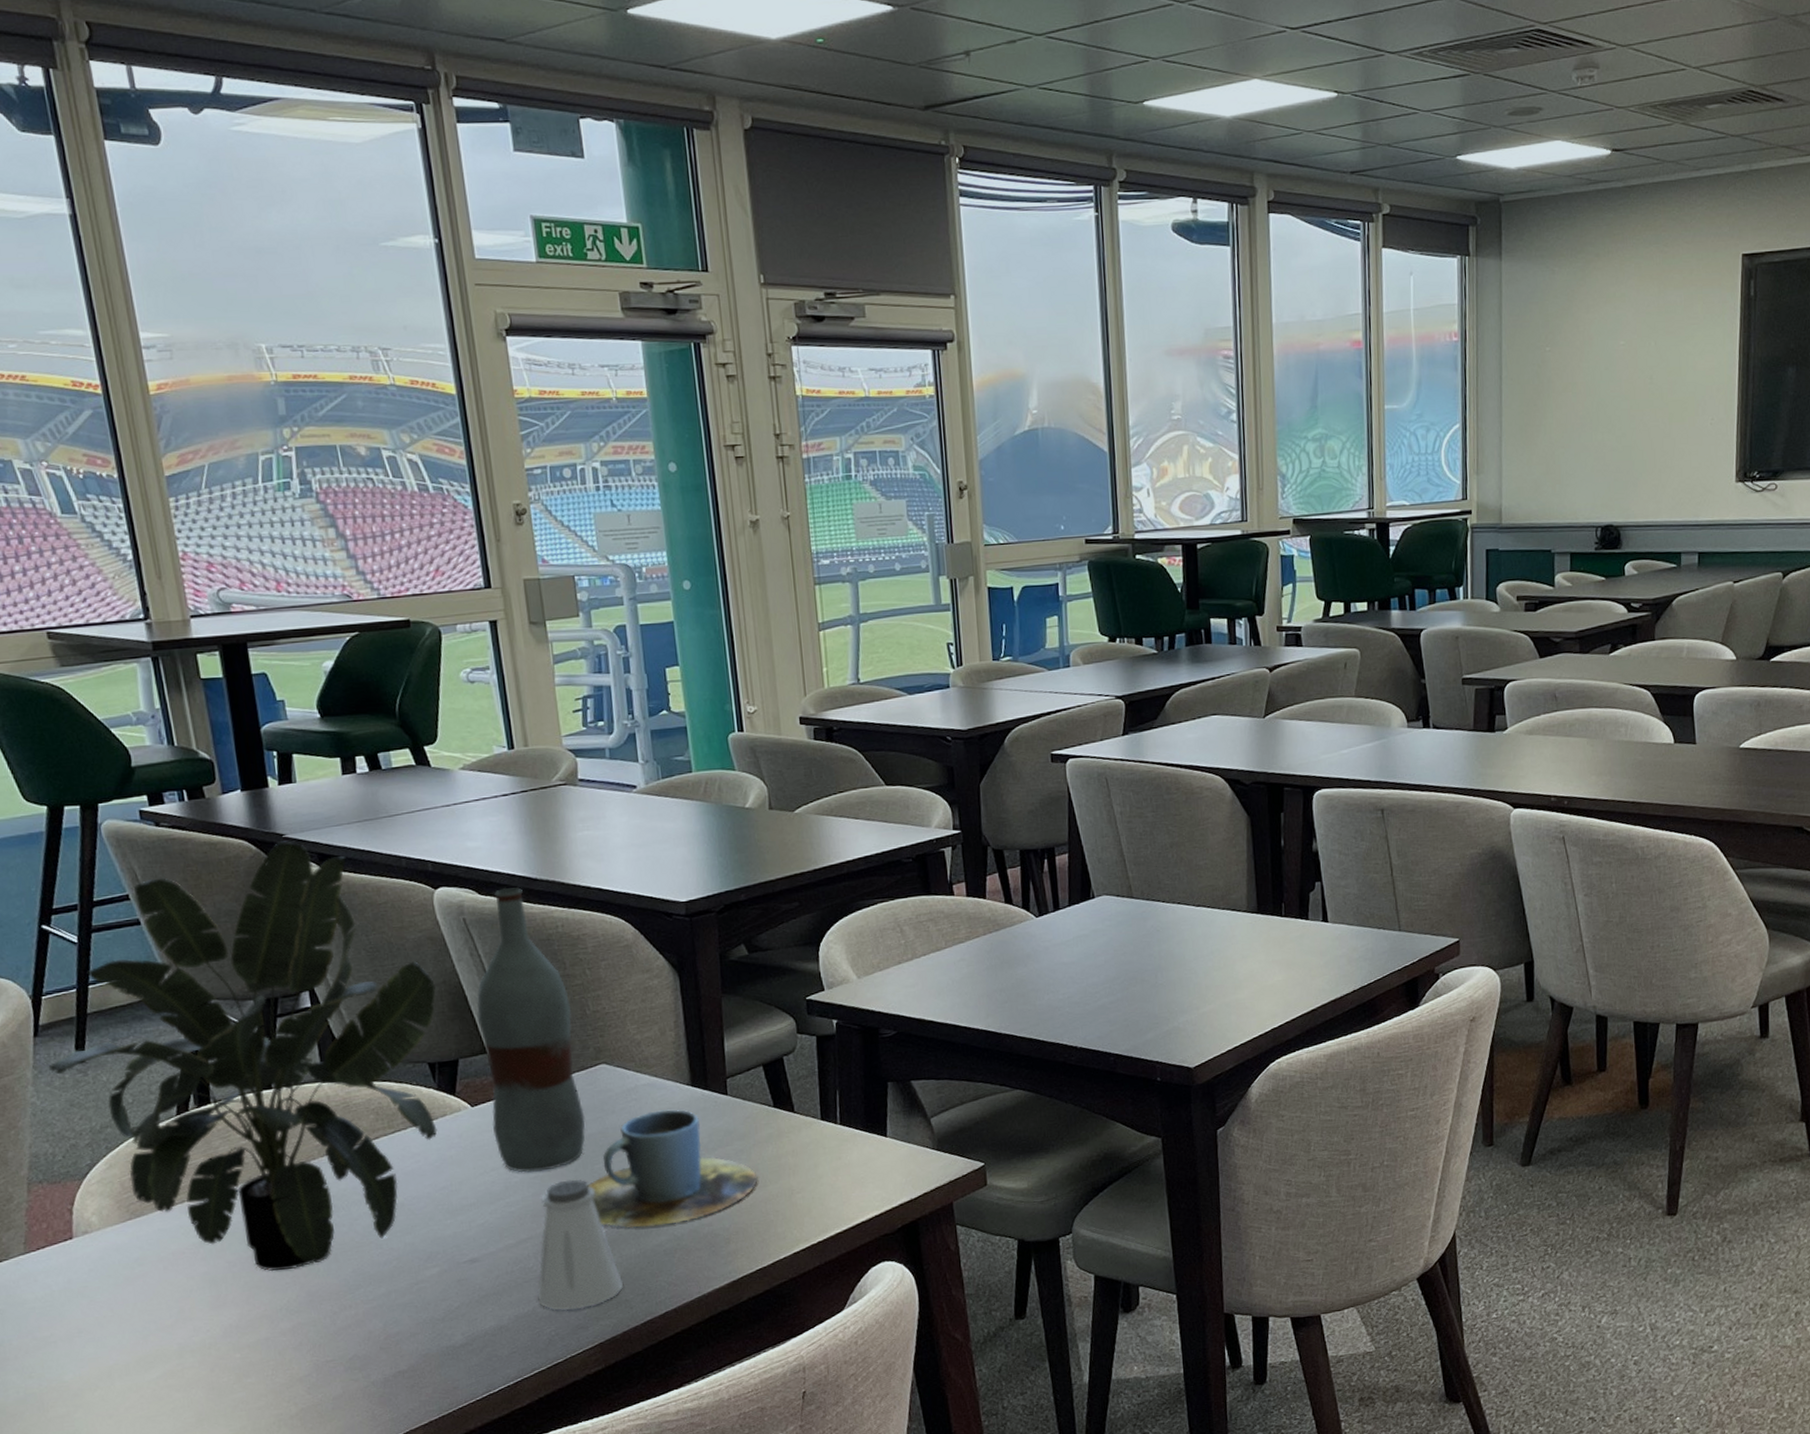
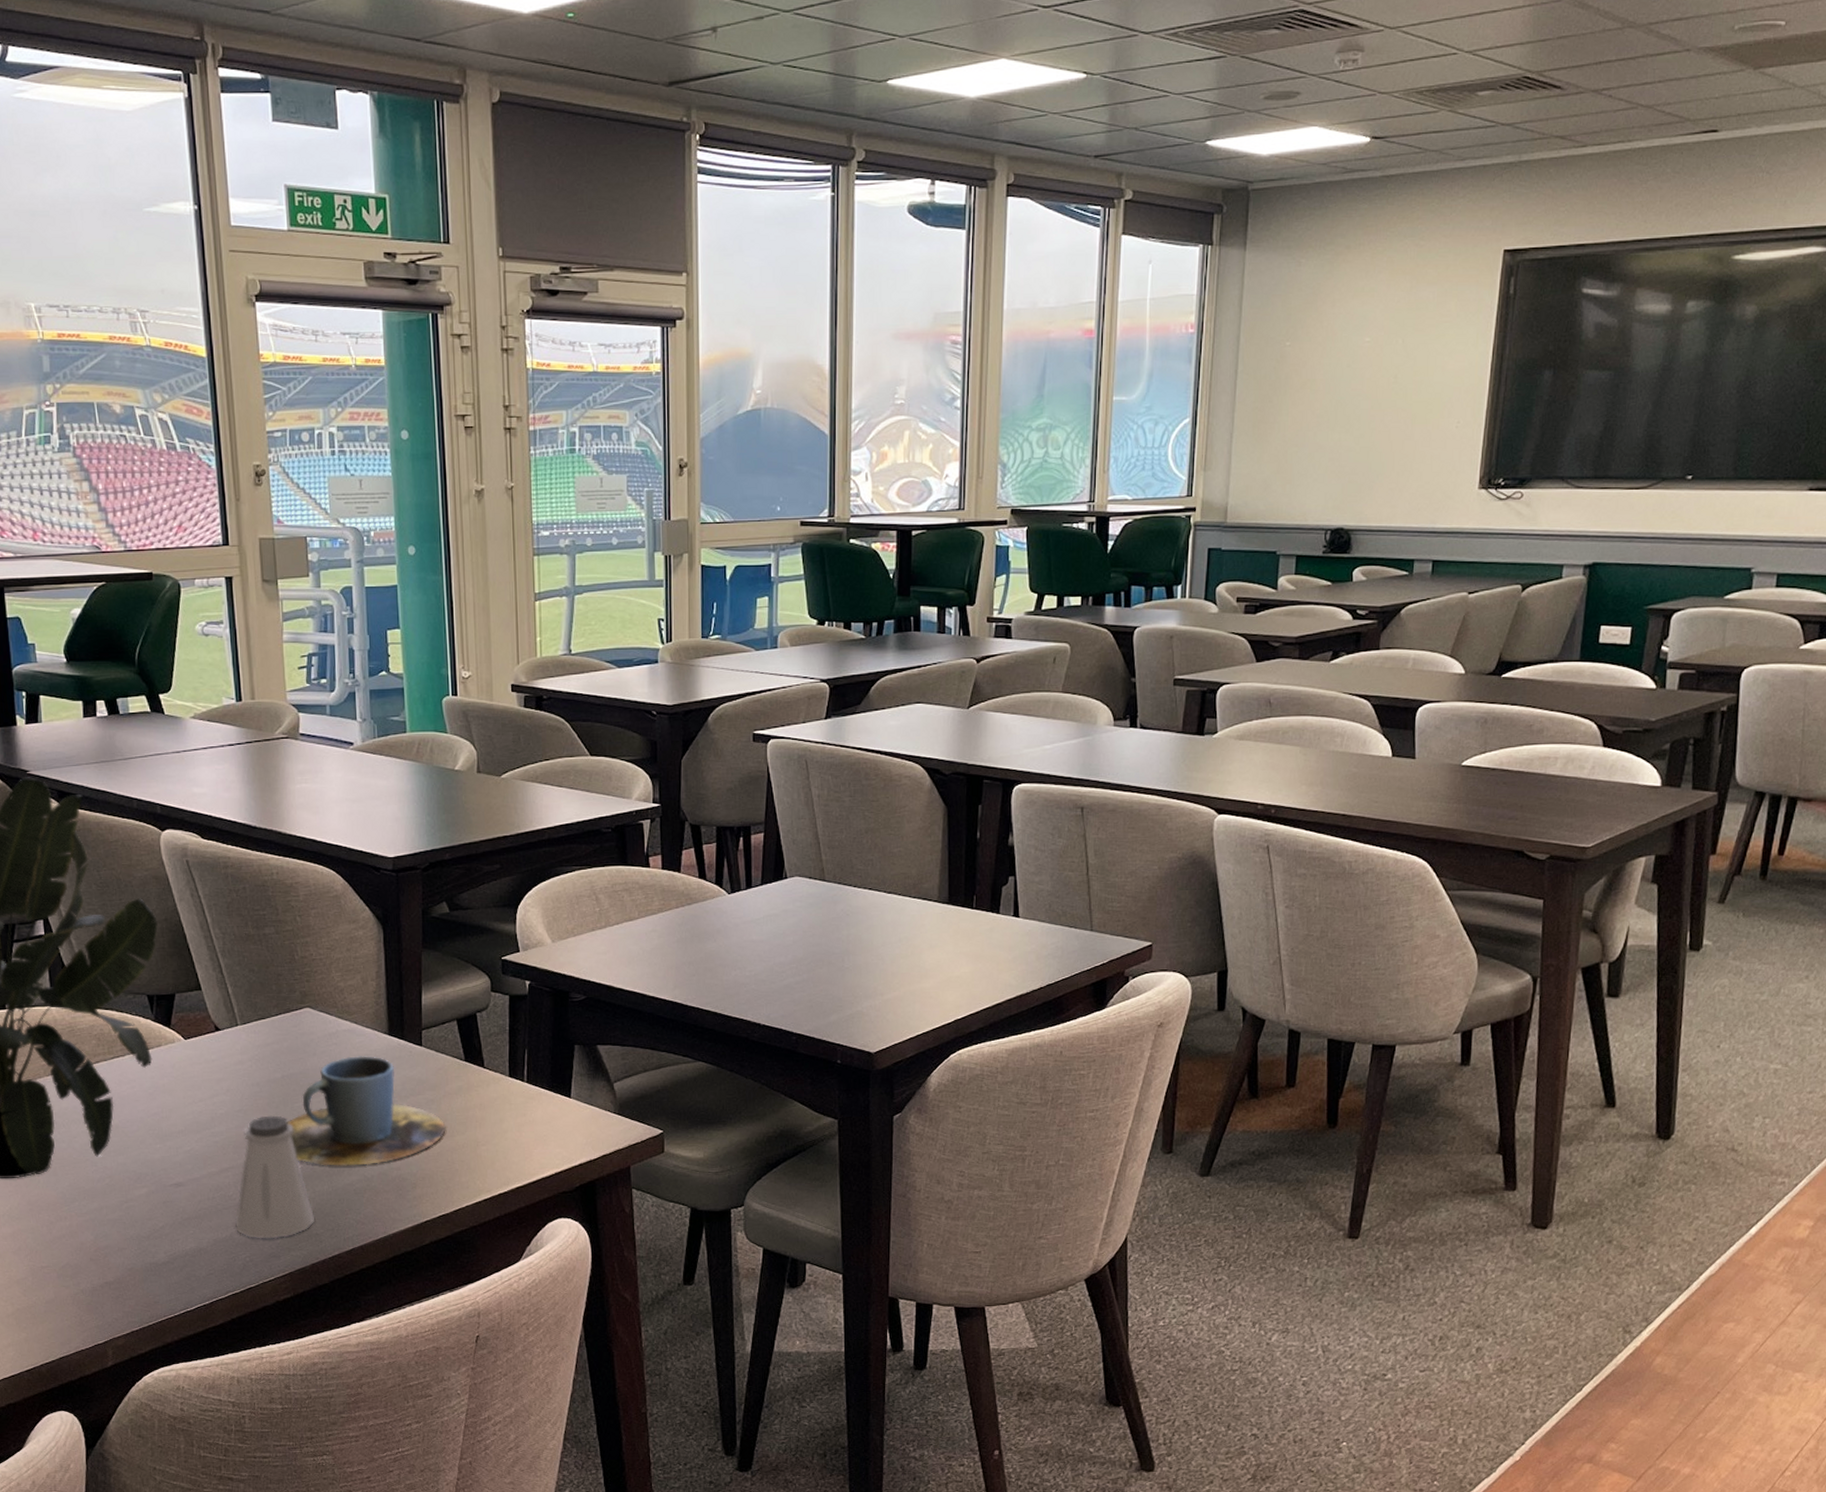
bottle: present [476,887,585,1173] -> none [194,833,288,1105]

